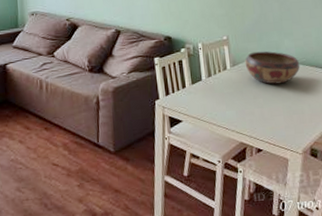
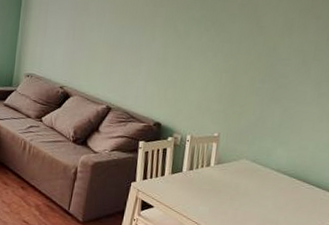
decorative bowl: present [245,51,300,85] -> none [230,154,288,191]

